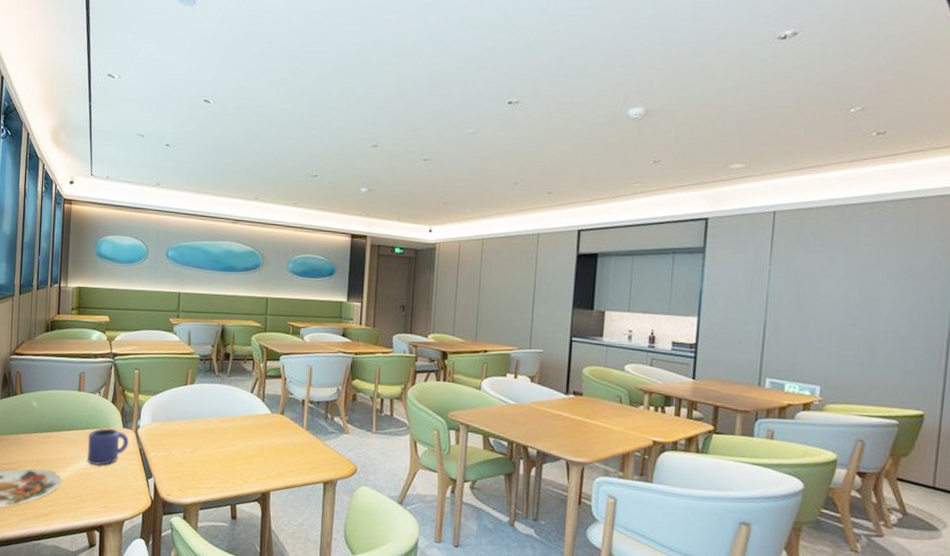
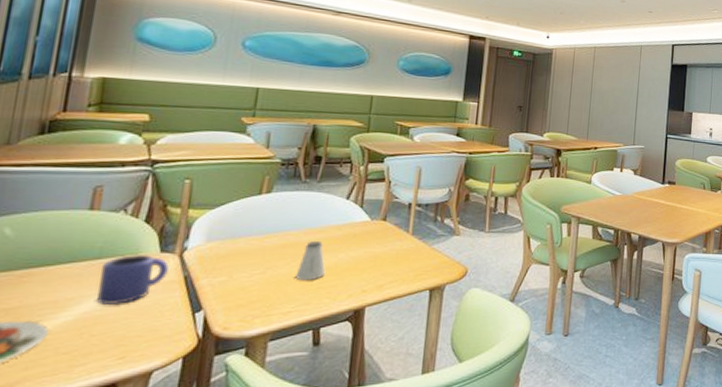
saltshaker: none [215,428,238,463] -> present [295,241,326,281]

